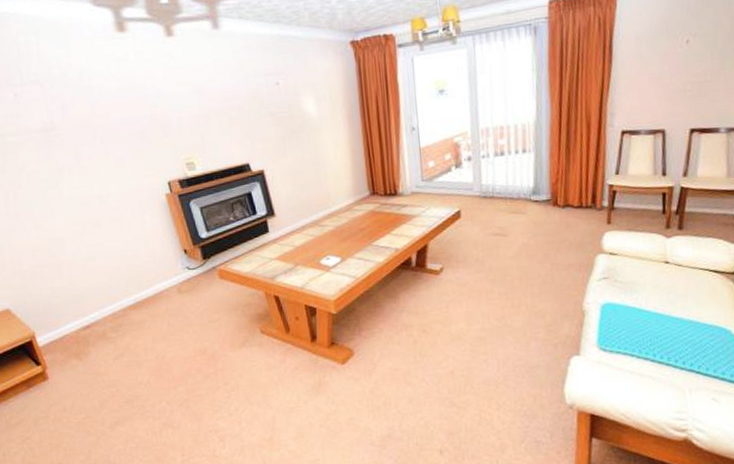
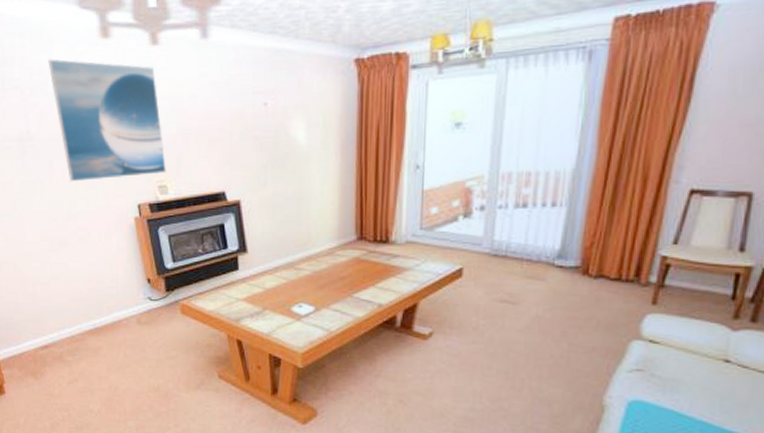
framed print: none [66,53,192,167] -> present [48,59,166,182]

